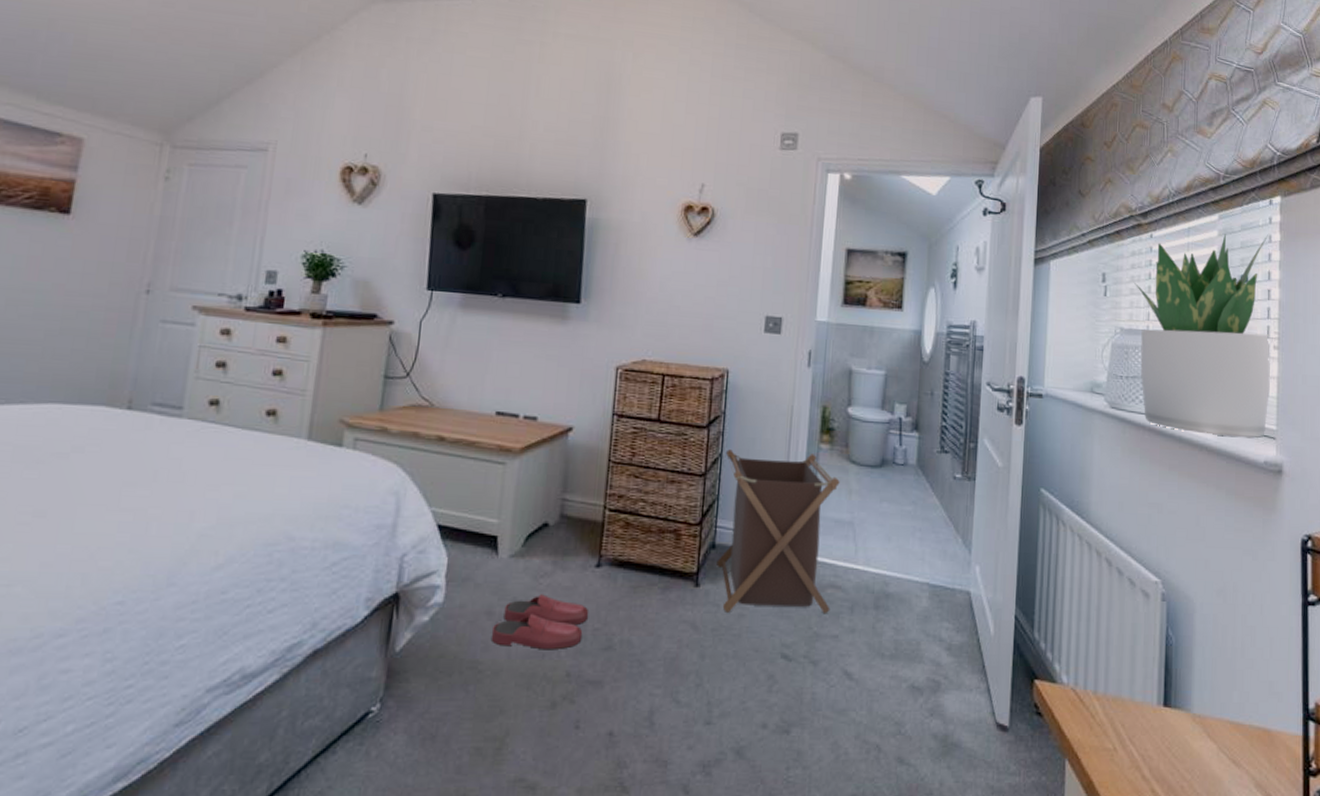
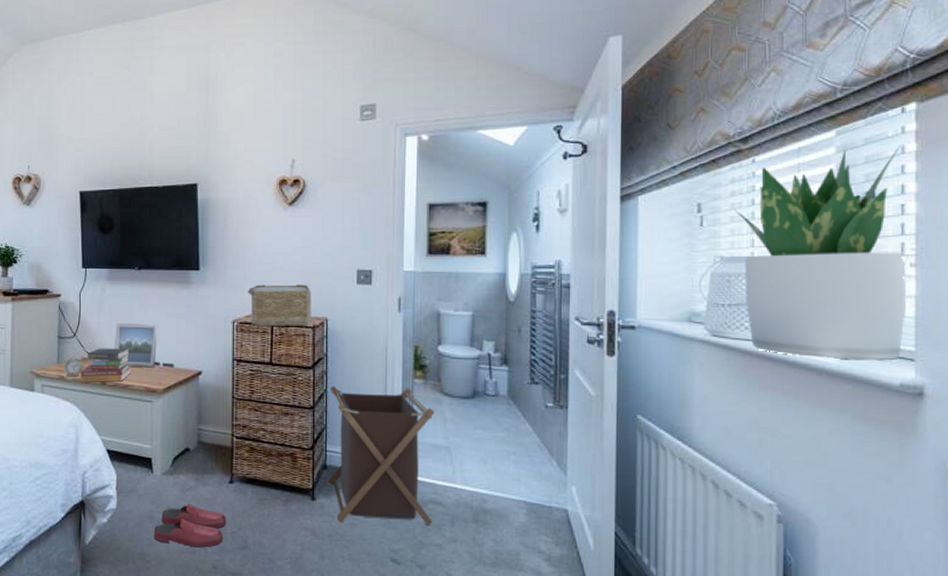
alarm clock: none [387,397,417,429] -> present [63,352,84,377]
books: none [409,393,481,438] -> present [80,348,131,383]
picture frame: none [460,363,522,420] -> present [114,323,158,367]
woven basket: none [637,325,713,378] -> present [248,284,311,327]

